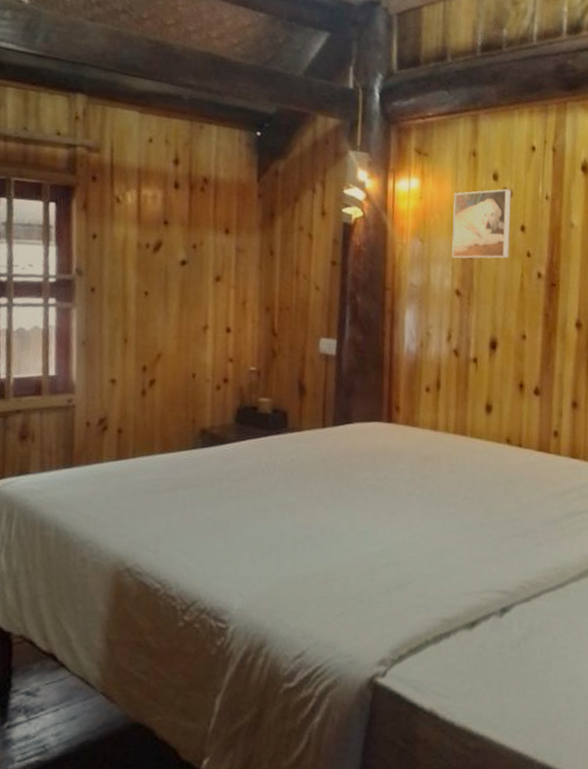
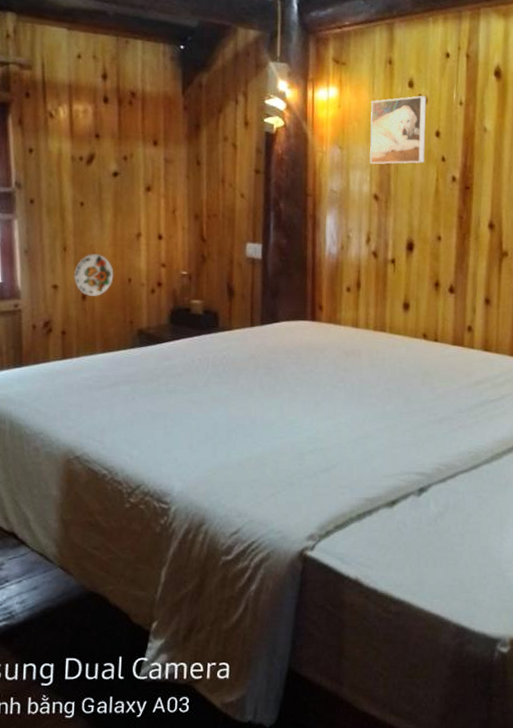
decorative plate: none [133,346,177,392] -> present [73,254,114,296]

